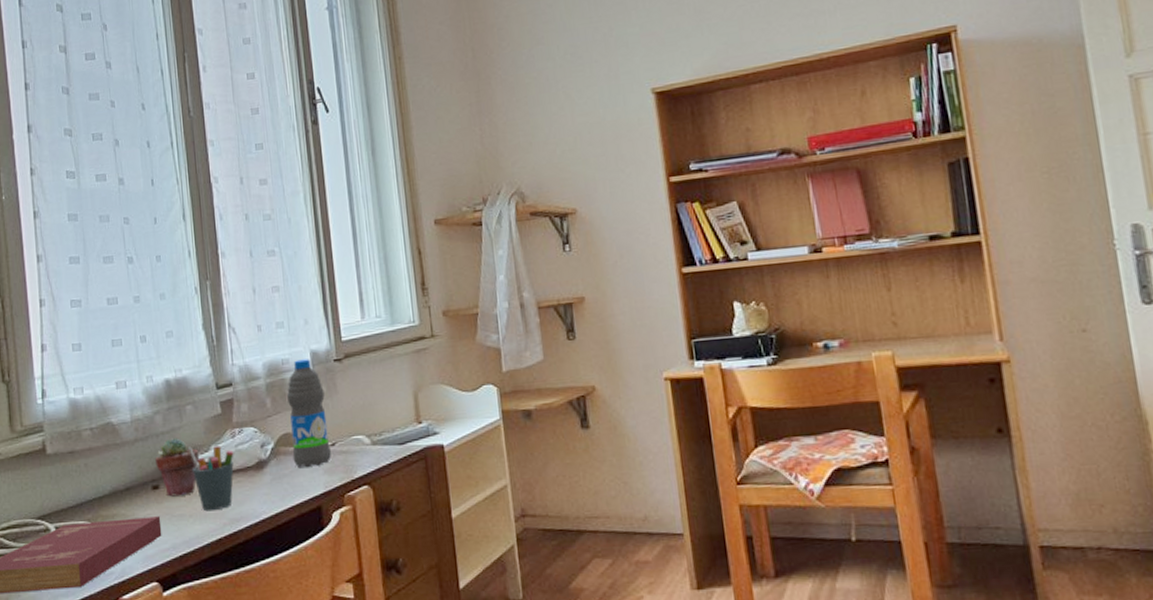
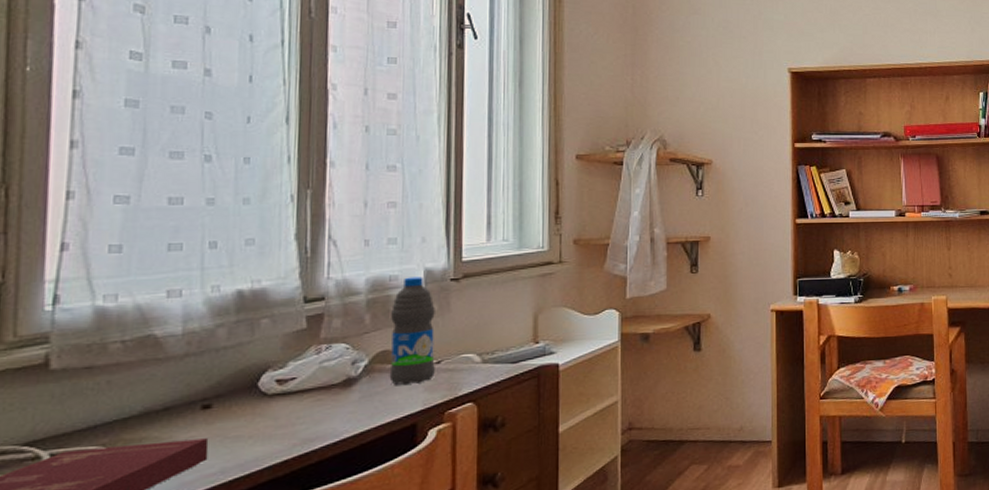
potted succulent: present [155,438,200,497] -> none [210,353,272,417]
pen holder: present [188,446,234,512] -> none [258,362,317,432]

